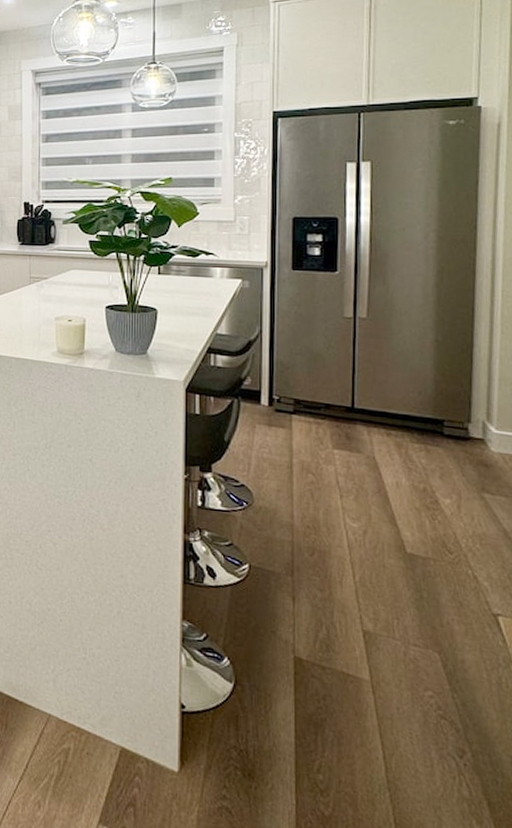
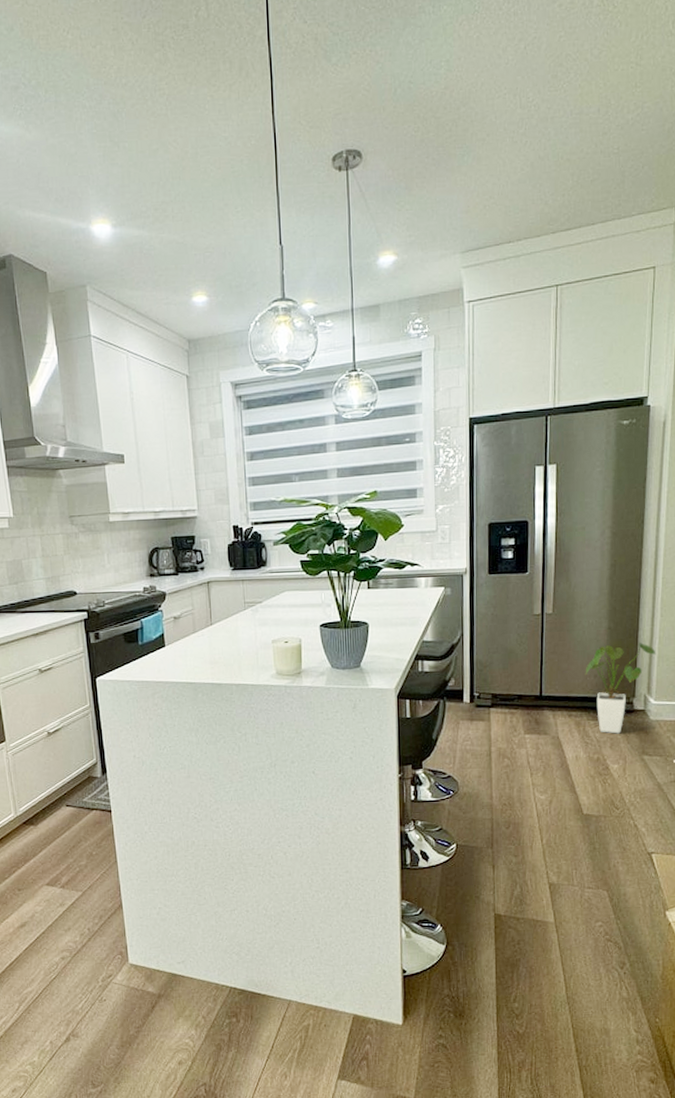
house plant: none [407,358,497,463] -> present [585,640,656,734]

